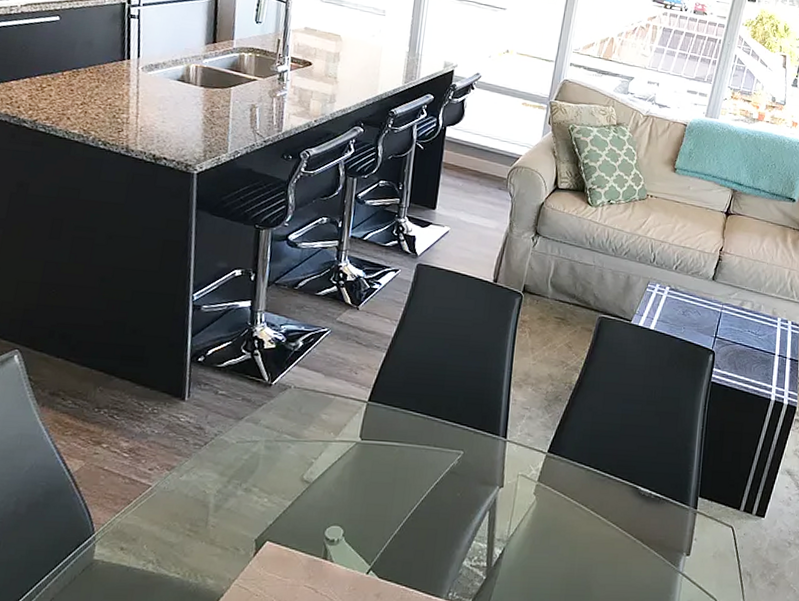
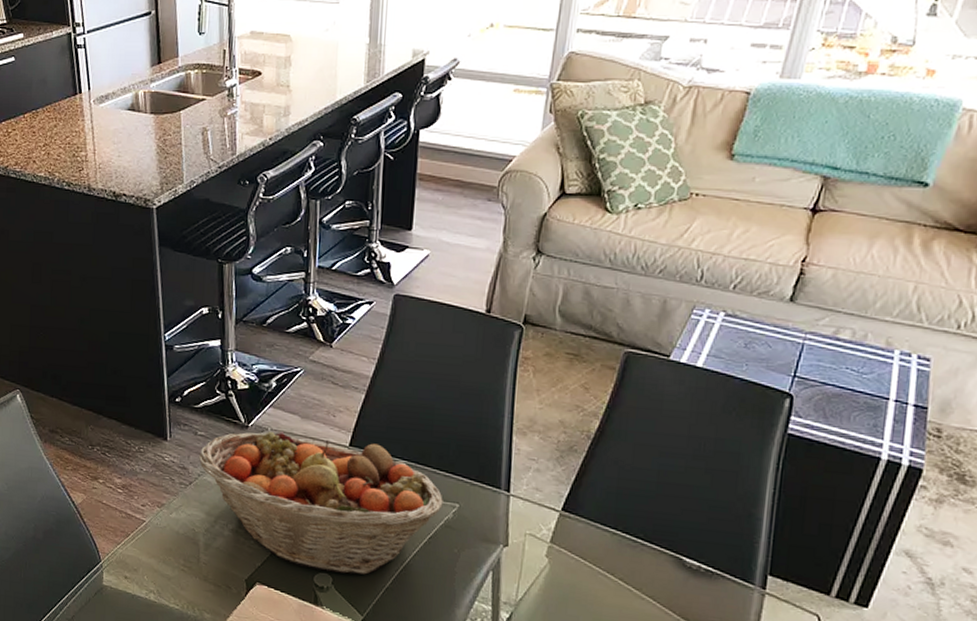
fruit basket: none [216,389,450,525] -> present [198,431,443,575]

